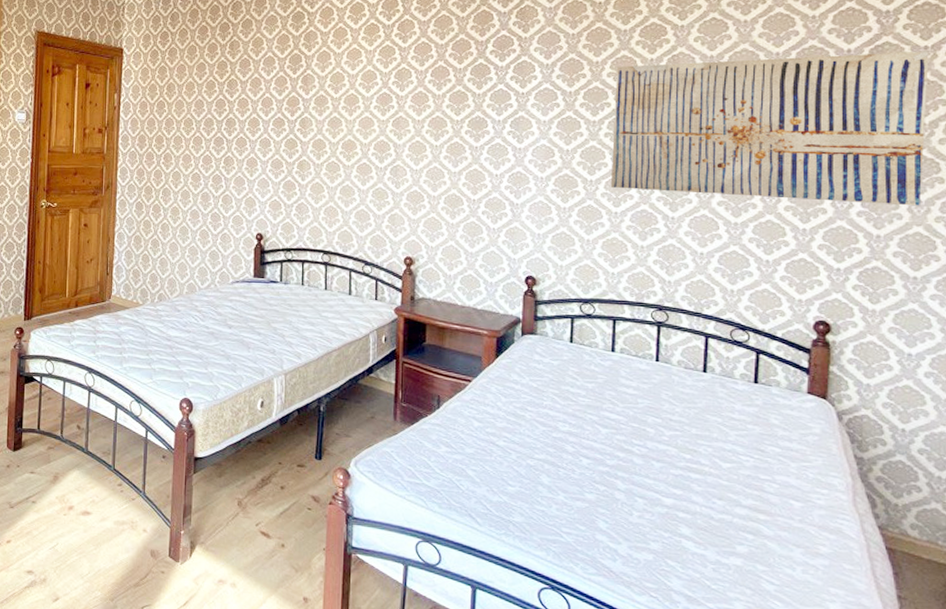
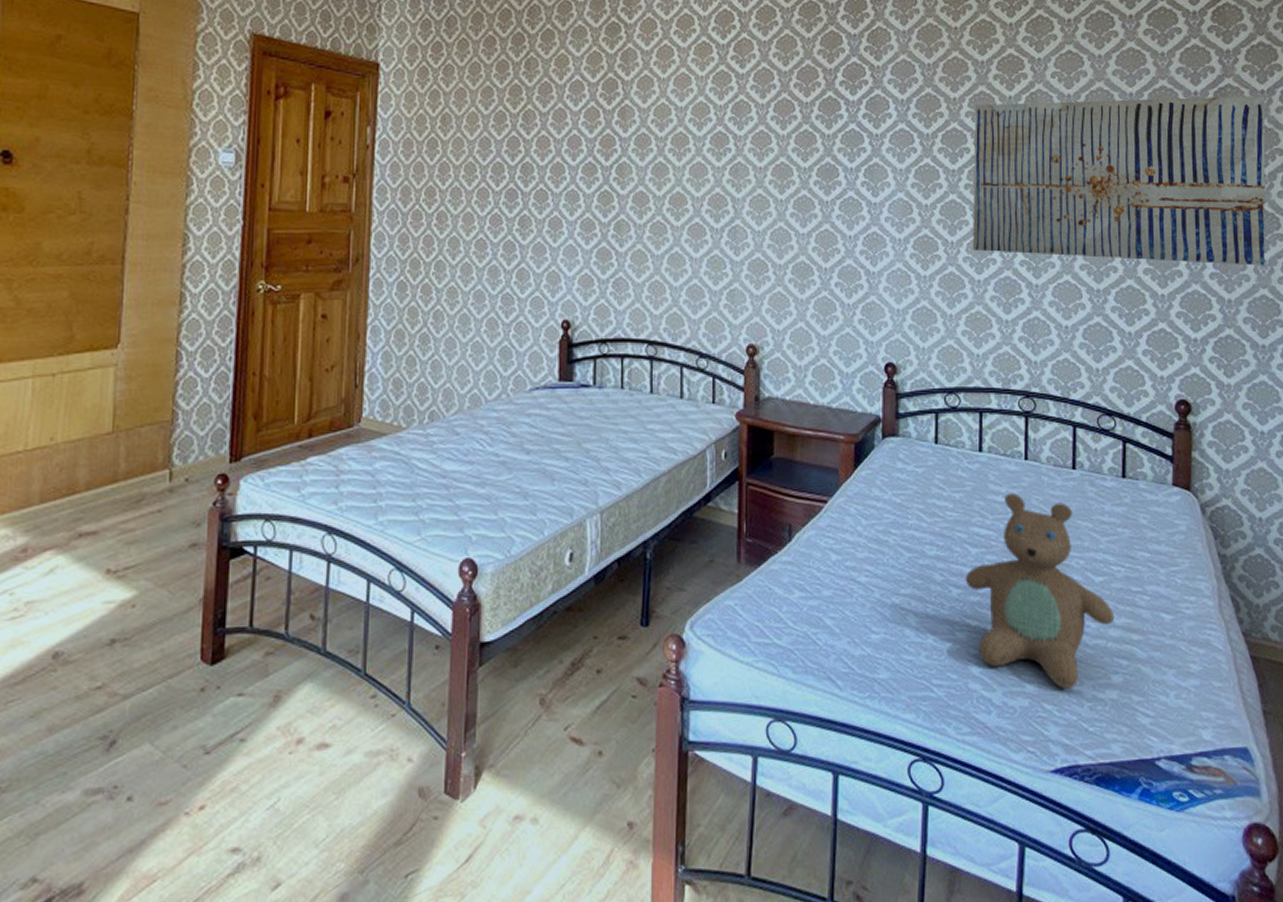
teddy bear: none [595,387,742,552] -> present [965,493,1115,690]

